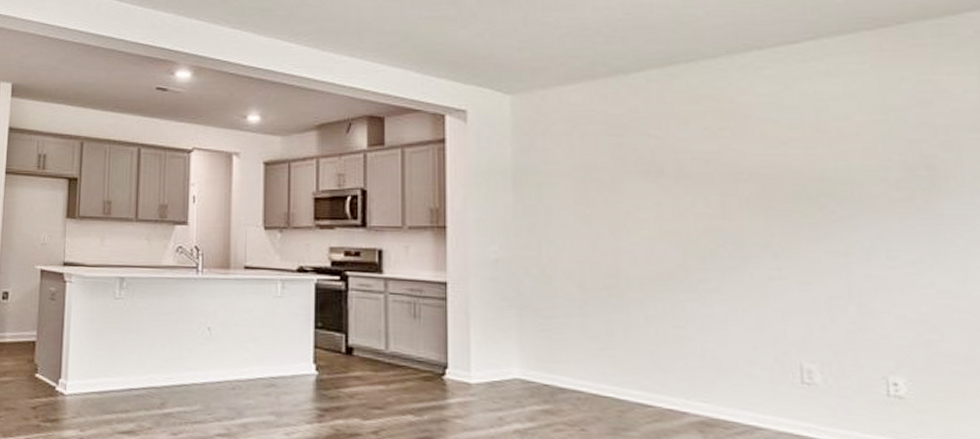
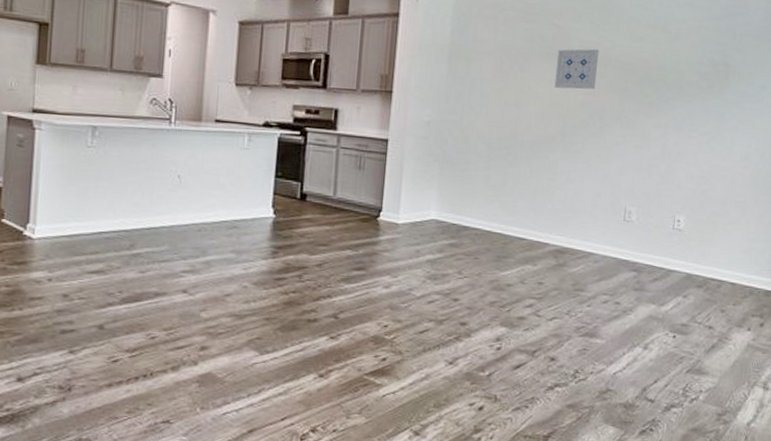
wall art: none [661,160,725,212] -> present [554,49,599,90]

